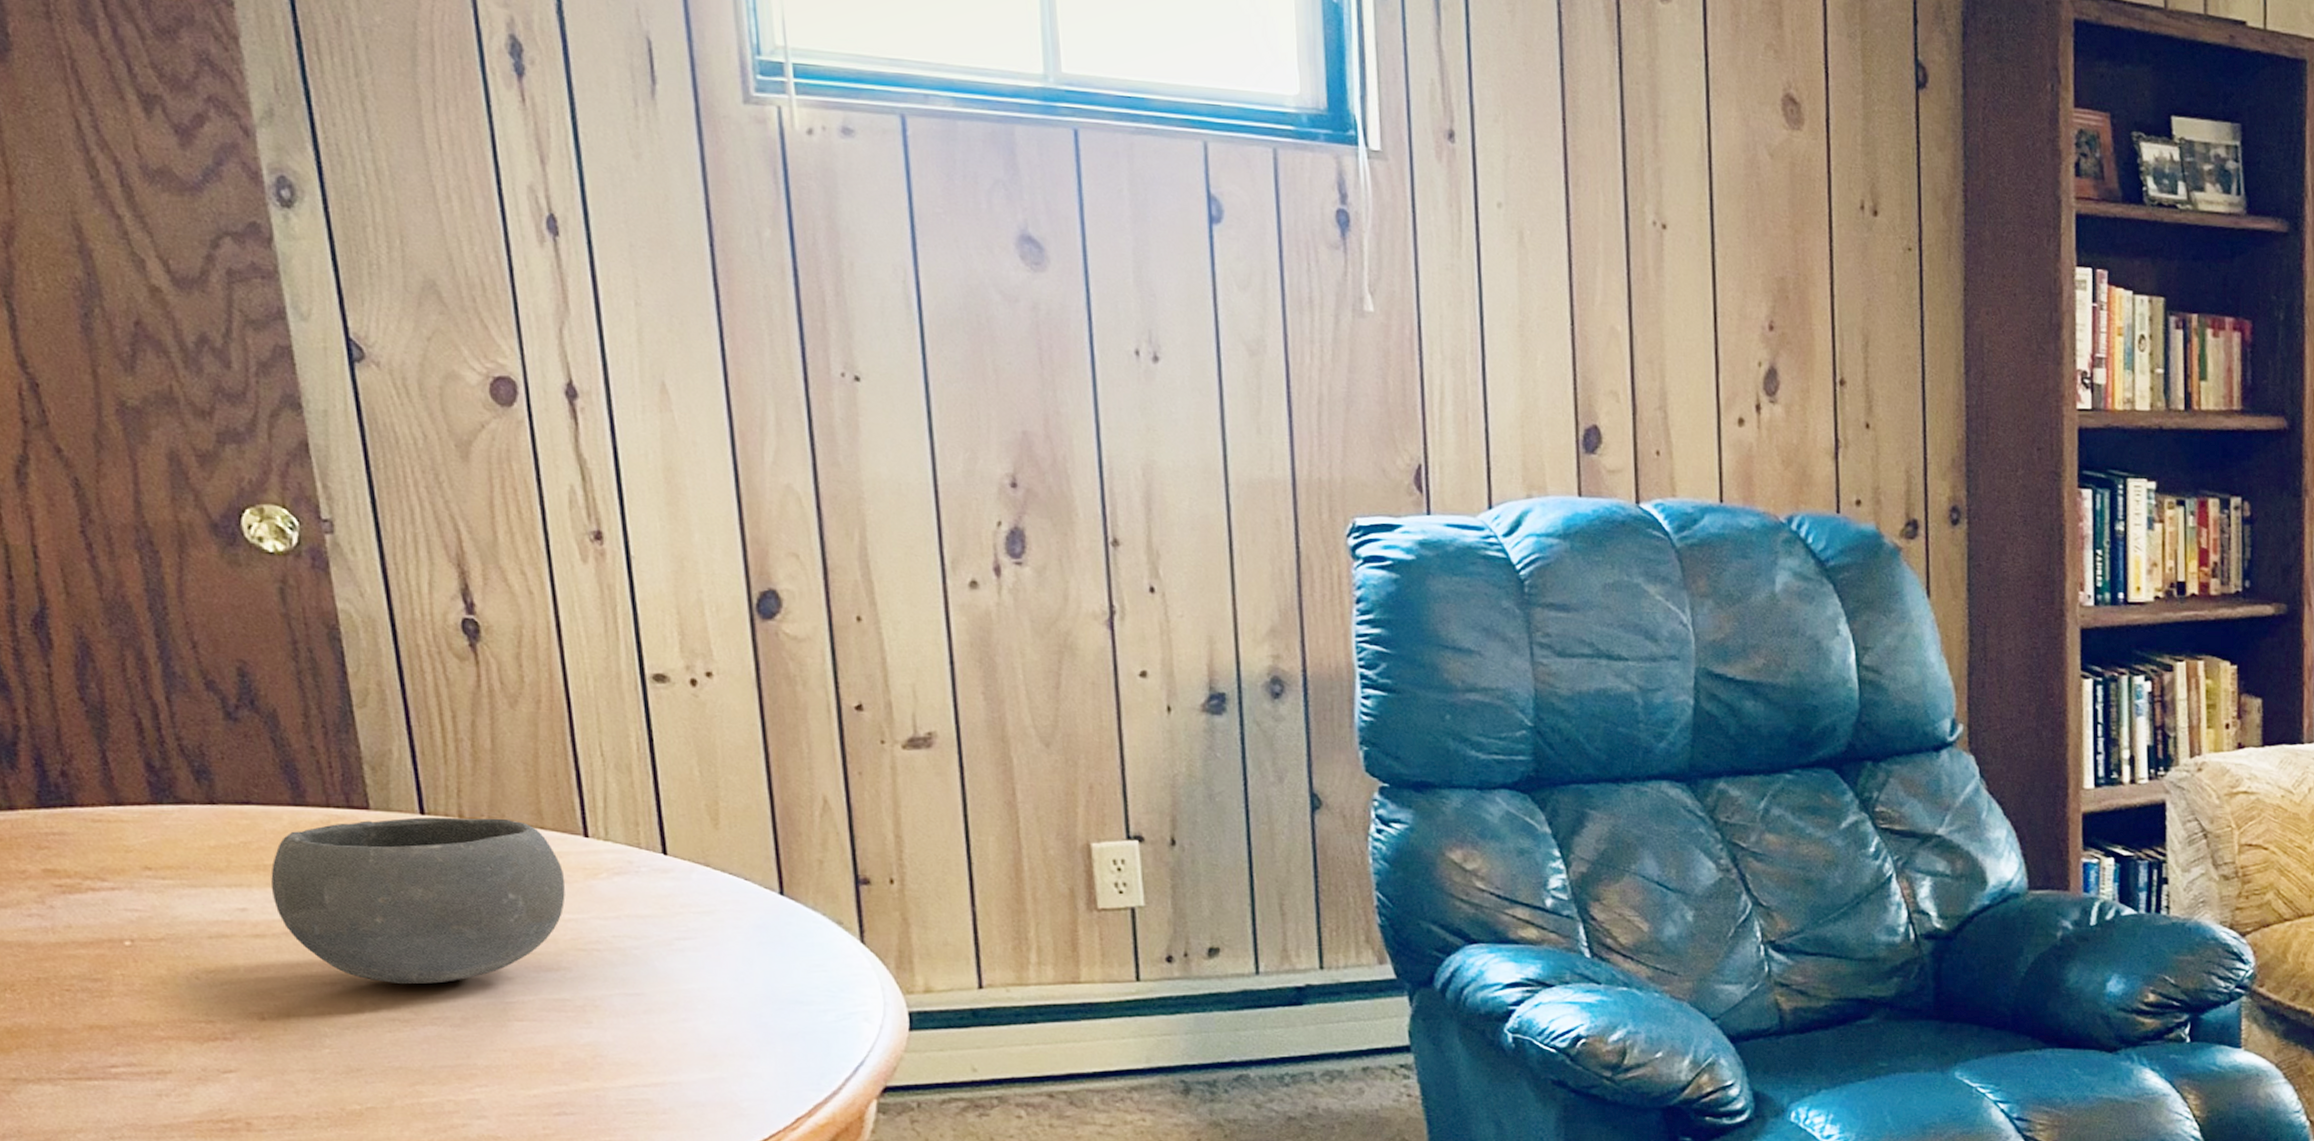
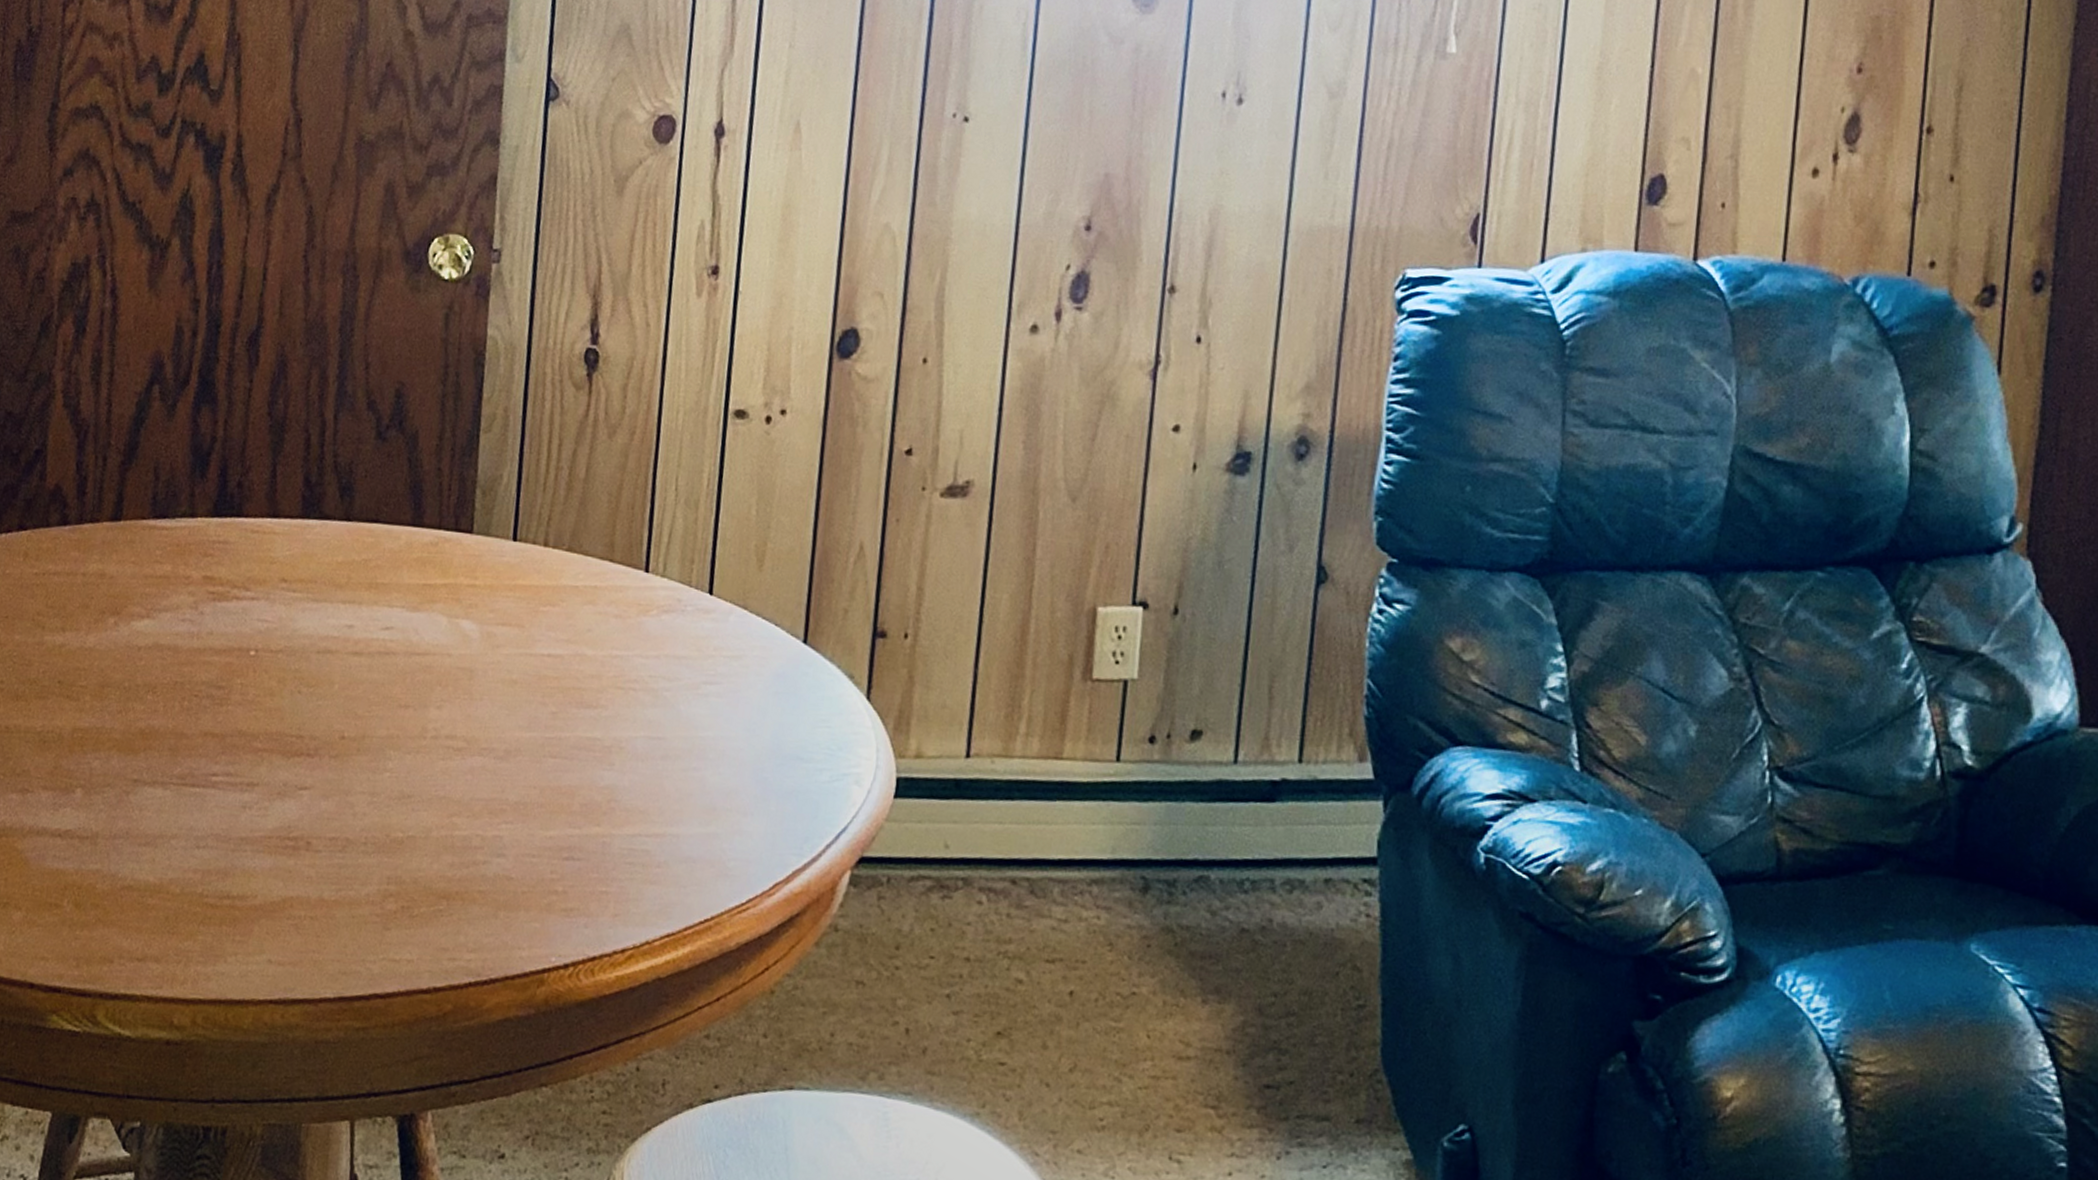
bowl: present [270,817,566,985] -> none [376,543,621,713]

